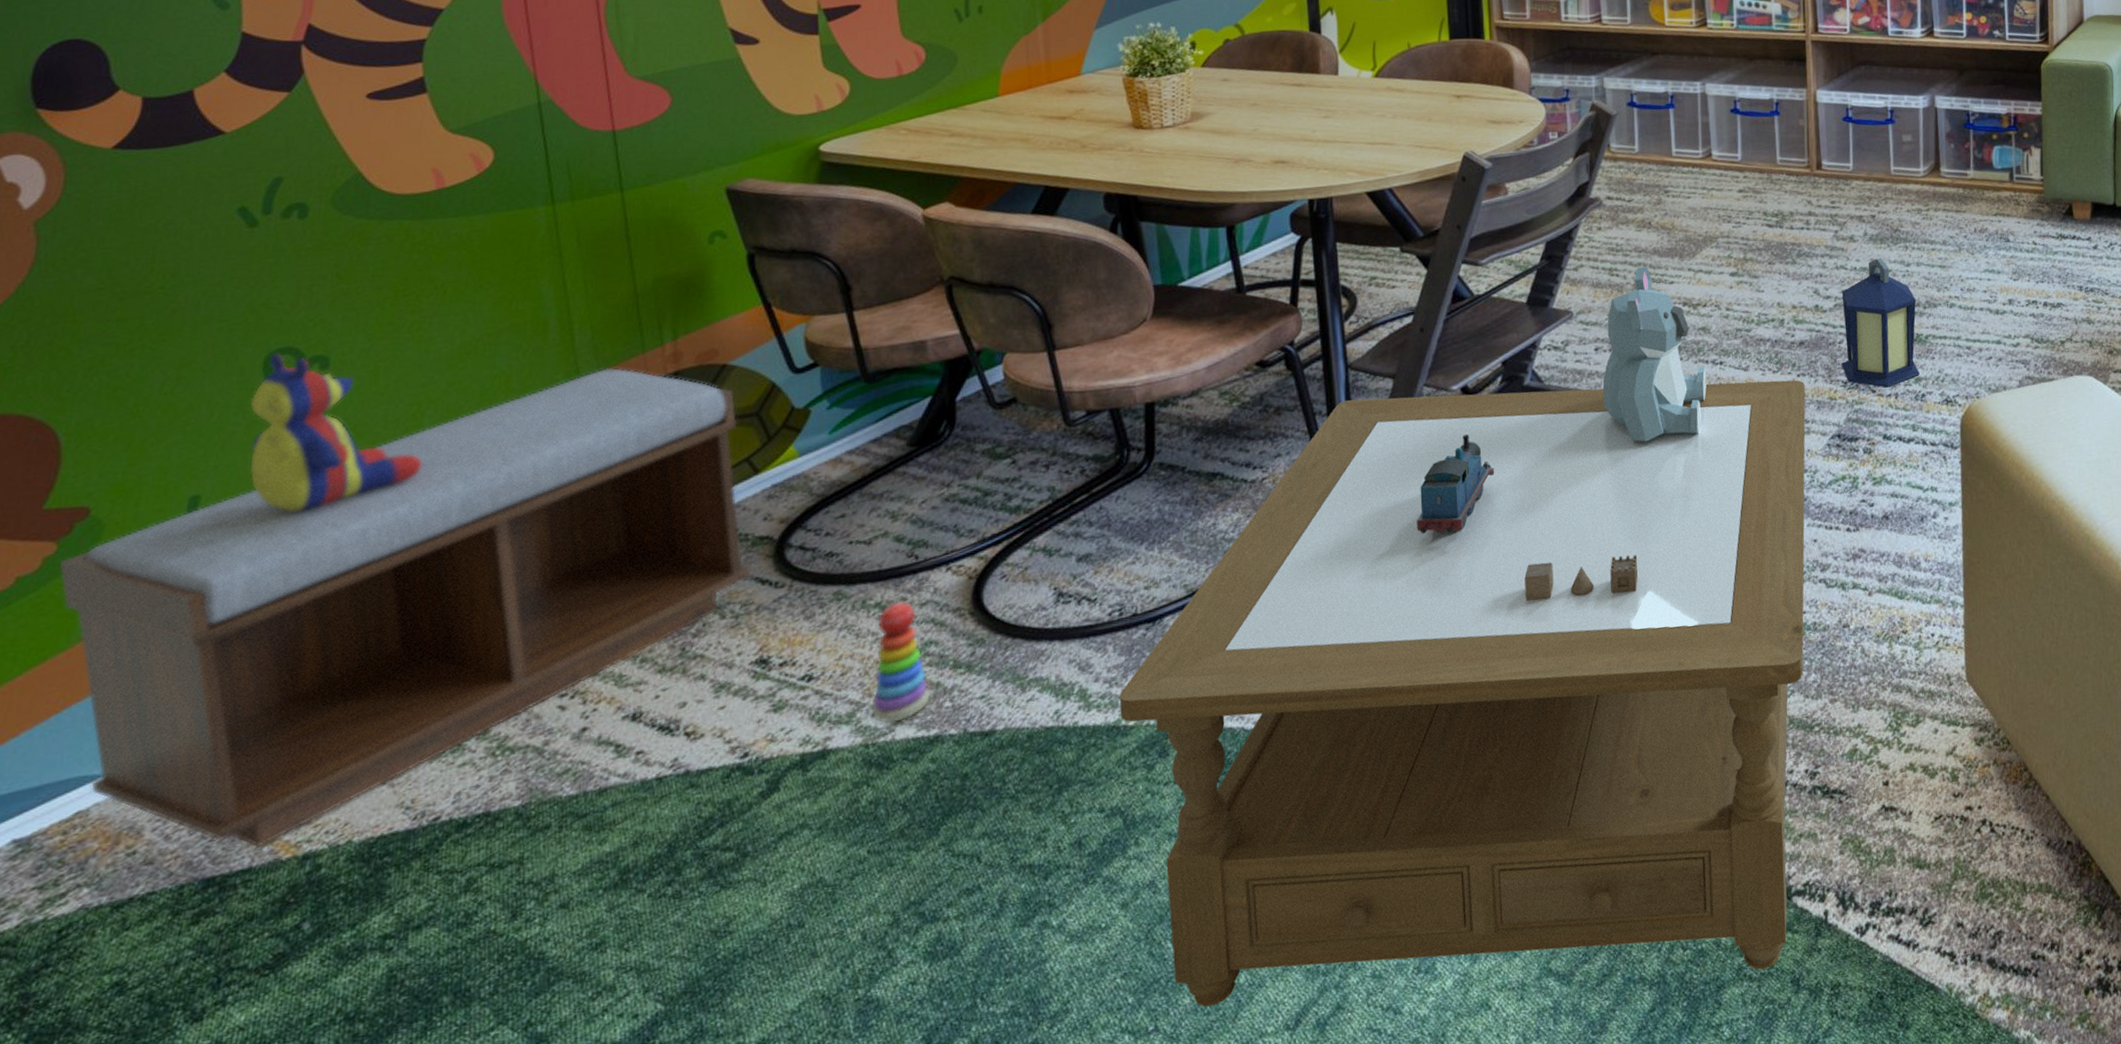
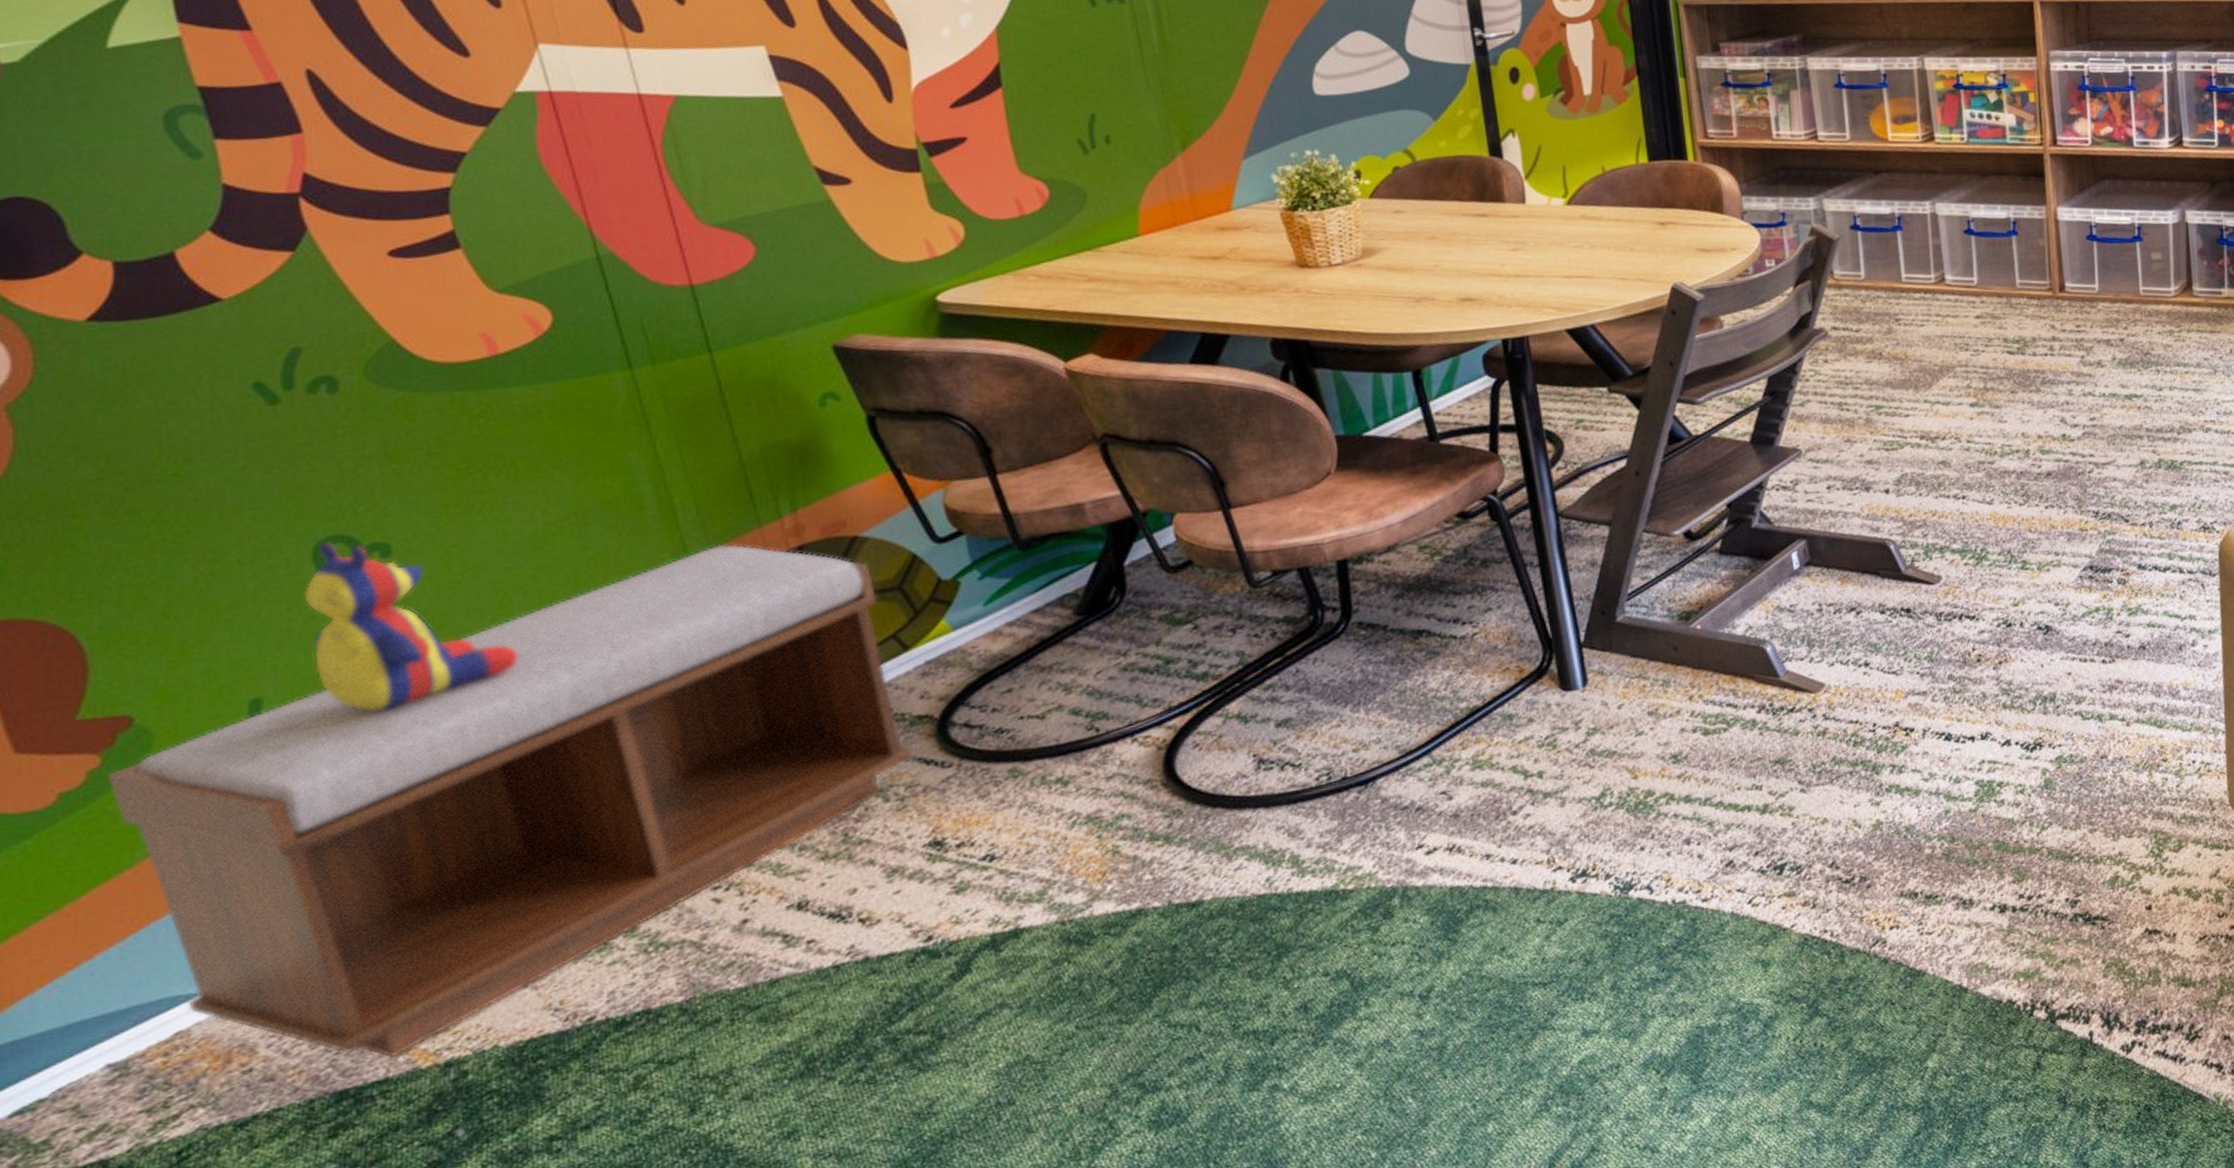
stacking toy: present [872,602,930,724] -> none [1060,776,1128,900]
coffee table: present [1119,379,1806,1007] -> none [1334,511,2061,1158]
toy train: present [1417,434,1495,534] -> none [1644,580,1726,684]
toy block set: present [1524,555,1638,601] -> none [1763,695,1884,746]
stuffed animal: present [1603,266,1707,442] -> none [1837,399,1949,581]
lantern: present [1841,258,1920,388] -> none [2090,383,2175,517]

